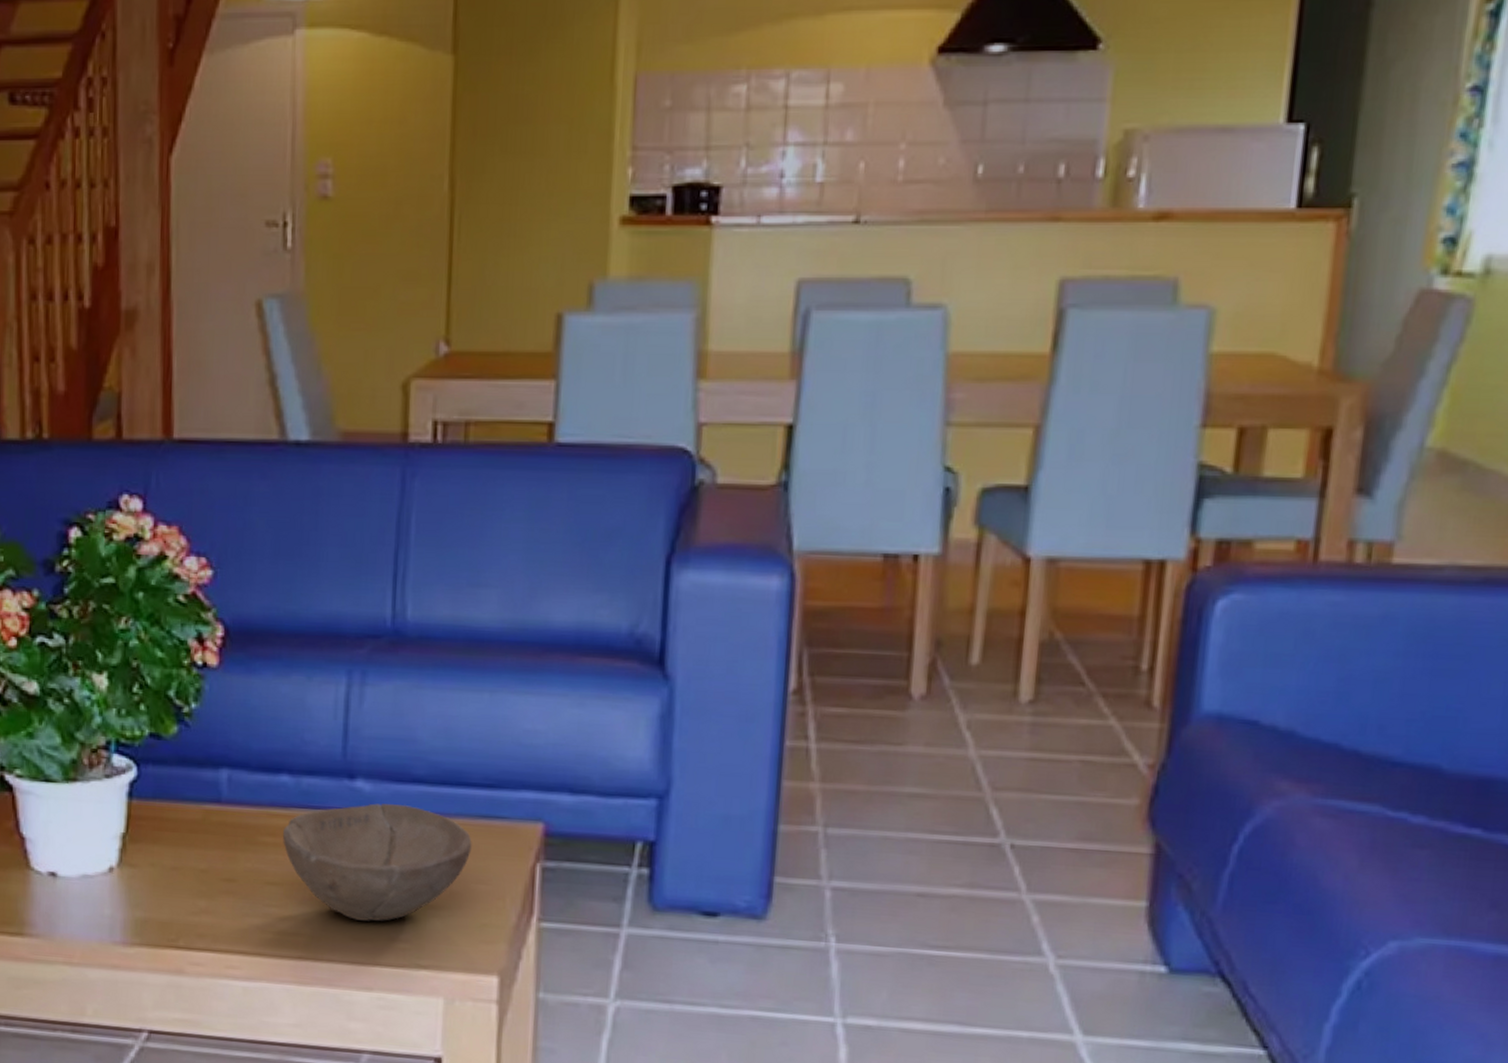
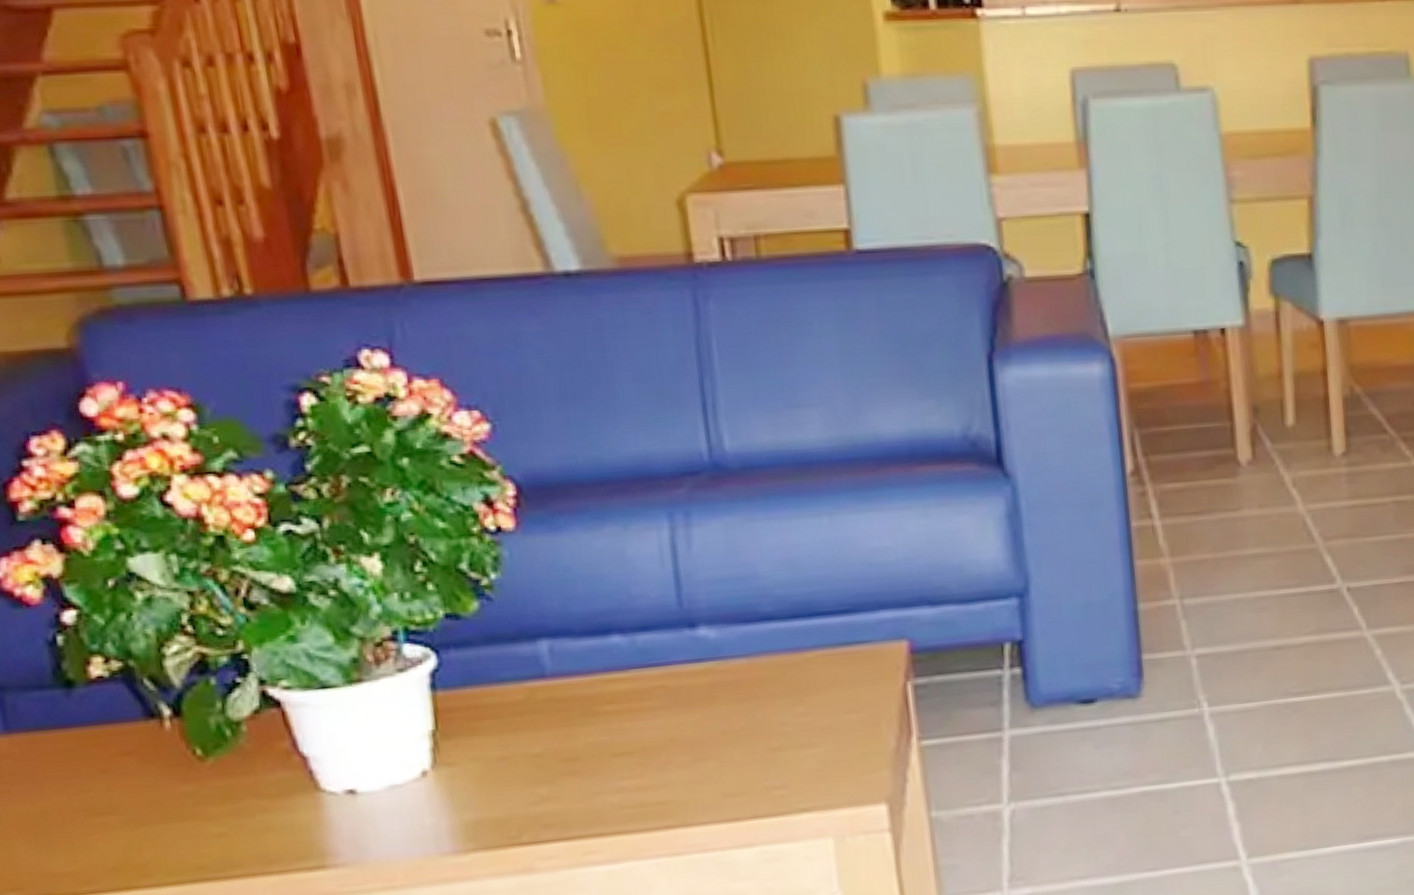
bowl: present [282,803,472,921] -> none [623,645,837,776]

